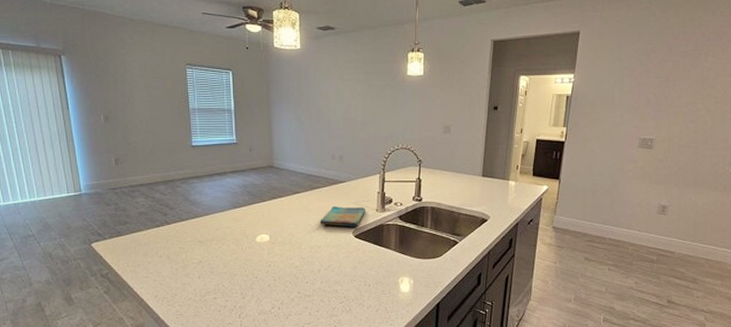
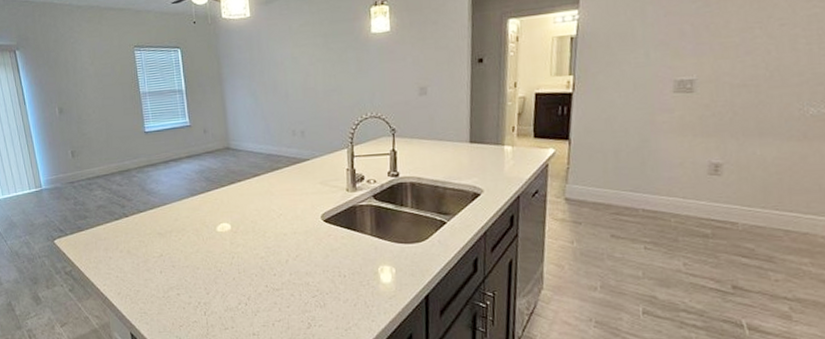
dish towel: present [320,205,366,227] -> none [284,187,335,210]

